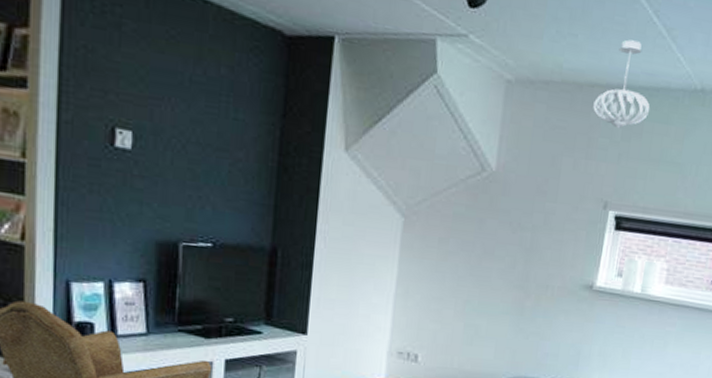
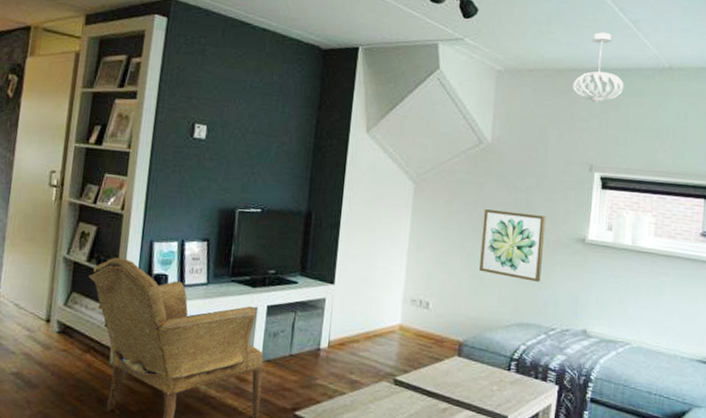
wall art: none [475,250,553,332] -> present [479,209,546,282]

